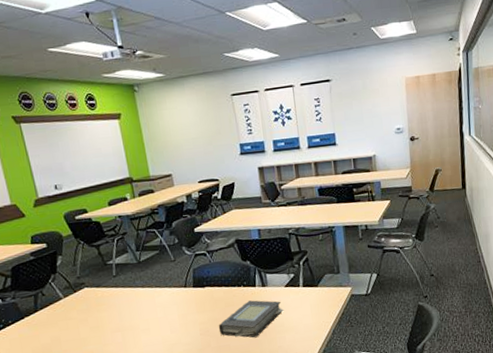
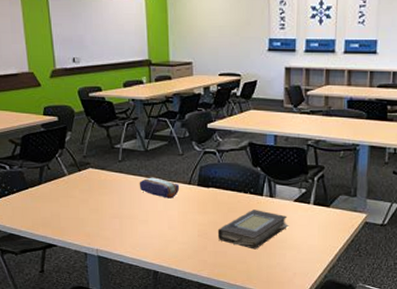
pencil case: none [136,286,177,304] -> present [139,177,180,199]

